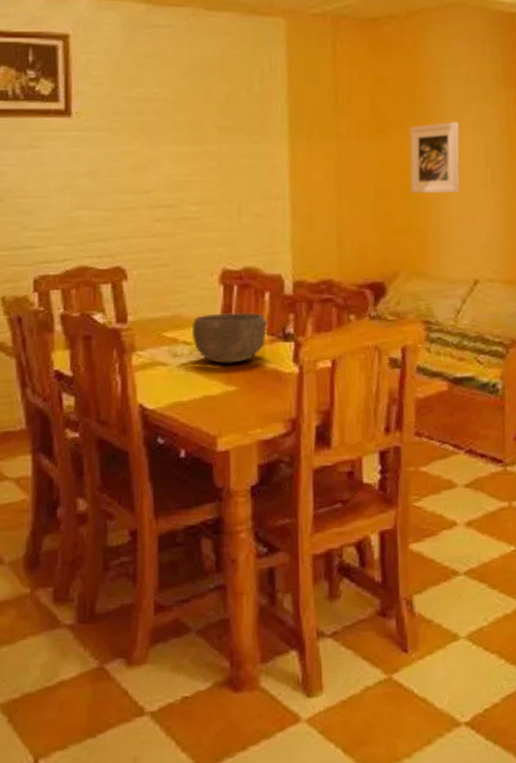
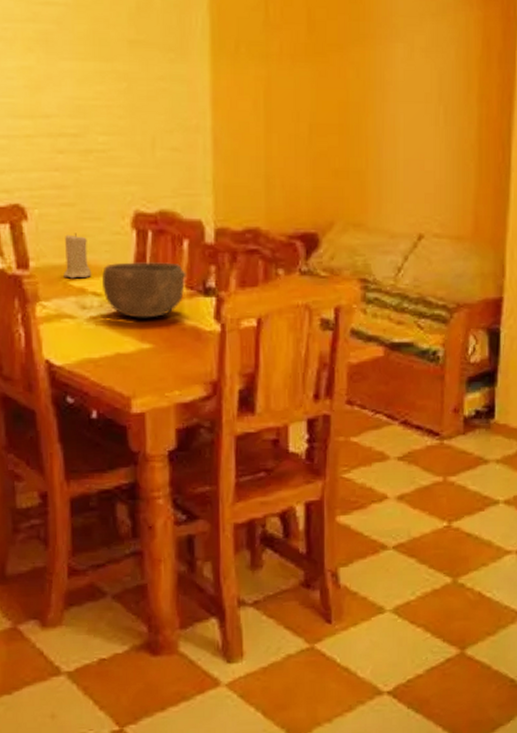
candle: none [158,290,184,330] -> present [63,233,92,279]
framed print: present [409,122,459,194] -> none [350,45,409,131]

